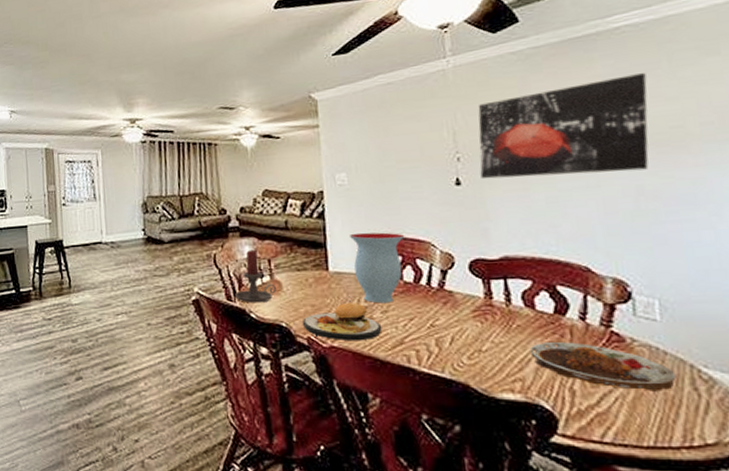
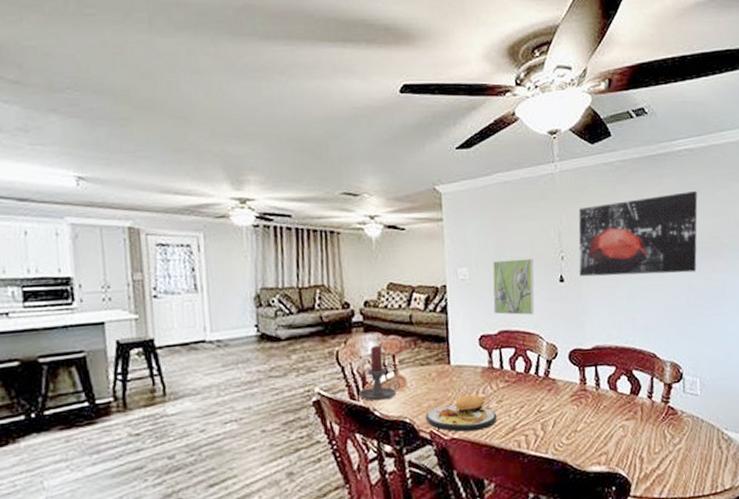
vase: present [349,232,405,304] -> none [469,326,518,394]
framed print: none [374,161,425,222] -> present [492,258,535,315]
plate: present [530,342,677,392] -> none [612,417,709,453]

